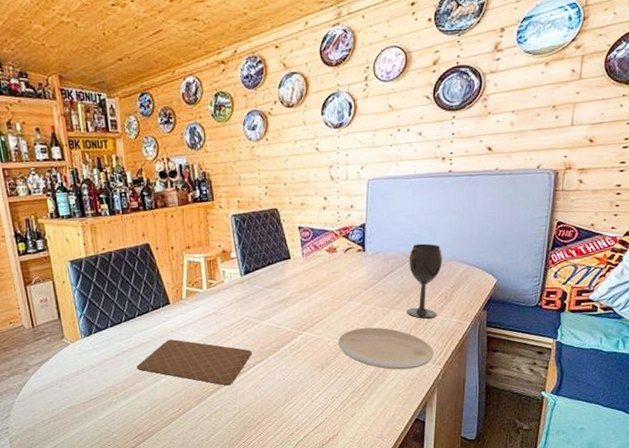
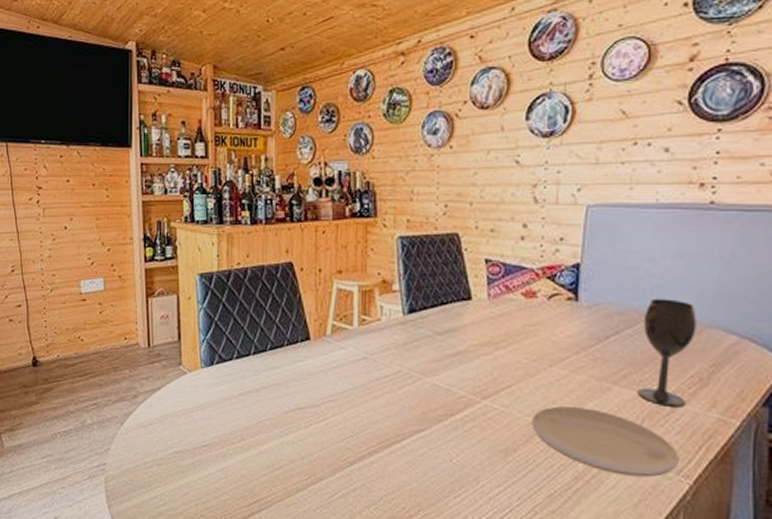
placemat: present [137,339,252,386] -> none [261,384,410,457]

